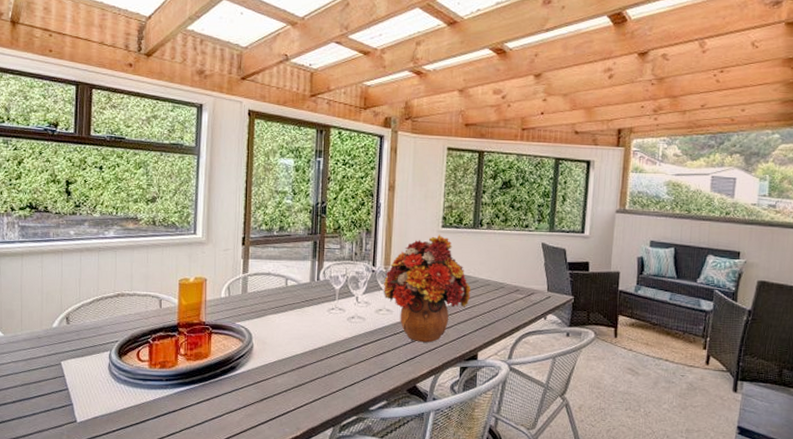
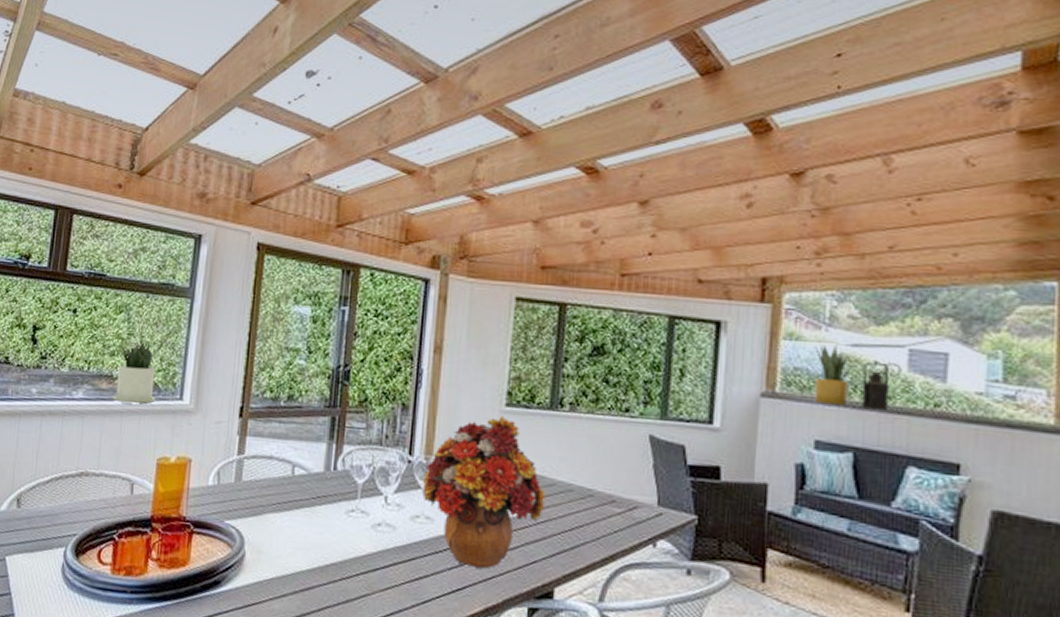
planter: none [138,190,174,239] -> present [111,342,156,404]
planter: none [650,175,678,217] -> present [814,344,856,406]
lantern: none [680,184,707,219] -> present [861,360,902,411]

